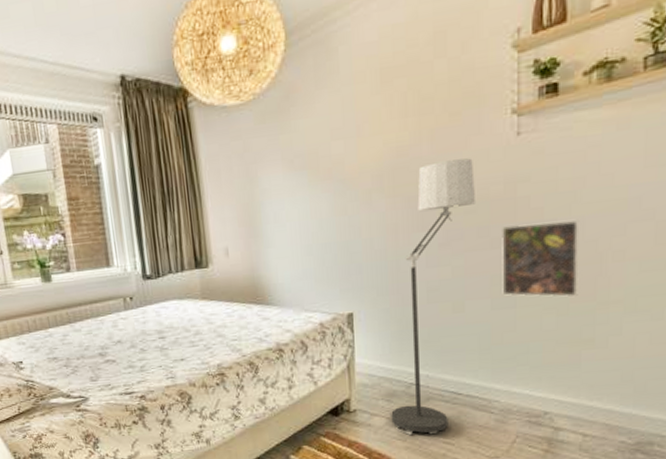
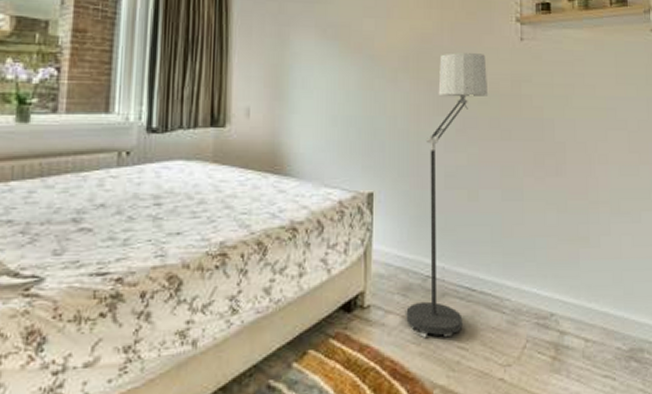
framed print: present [500,220,580,297] -> none [508,119,574,195]

